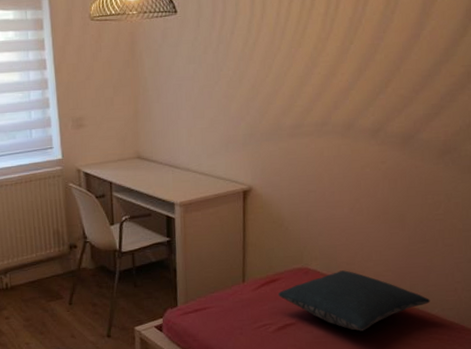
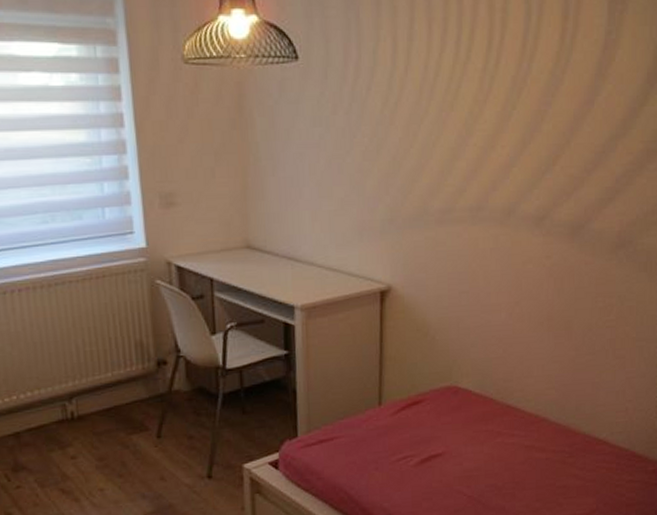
pillow: present [278,270,430,332] -> none [422,388,598,462]

